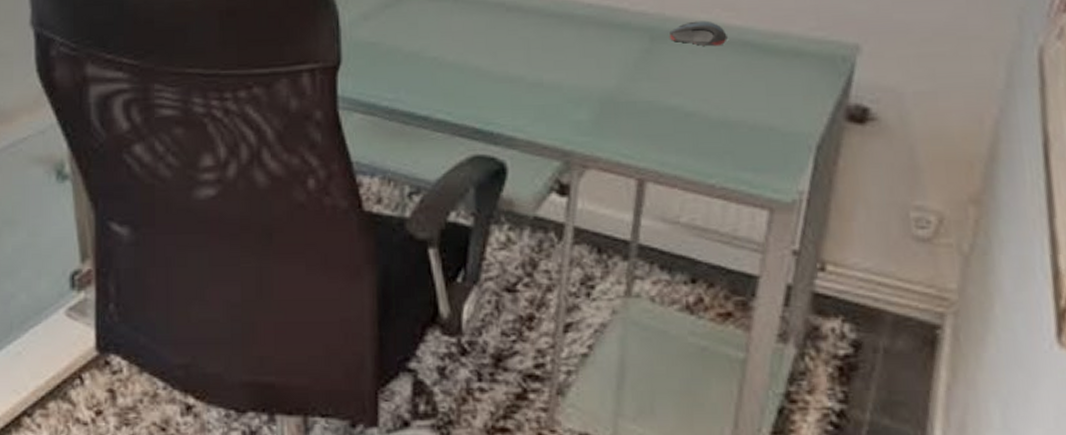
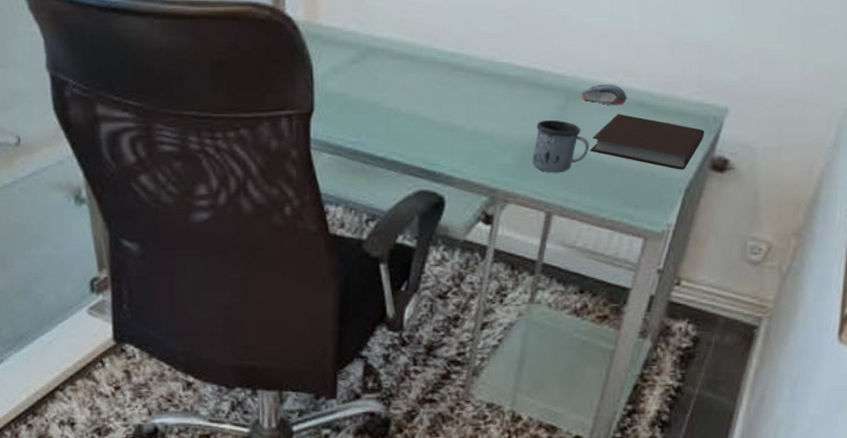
mug: none [614,65,686,130] -> present [532,119,590,173]
notebook: none [686,56,833,123] -> present [590,114,705,170]

